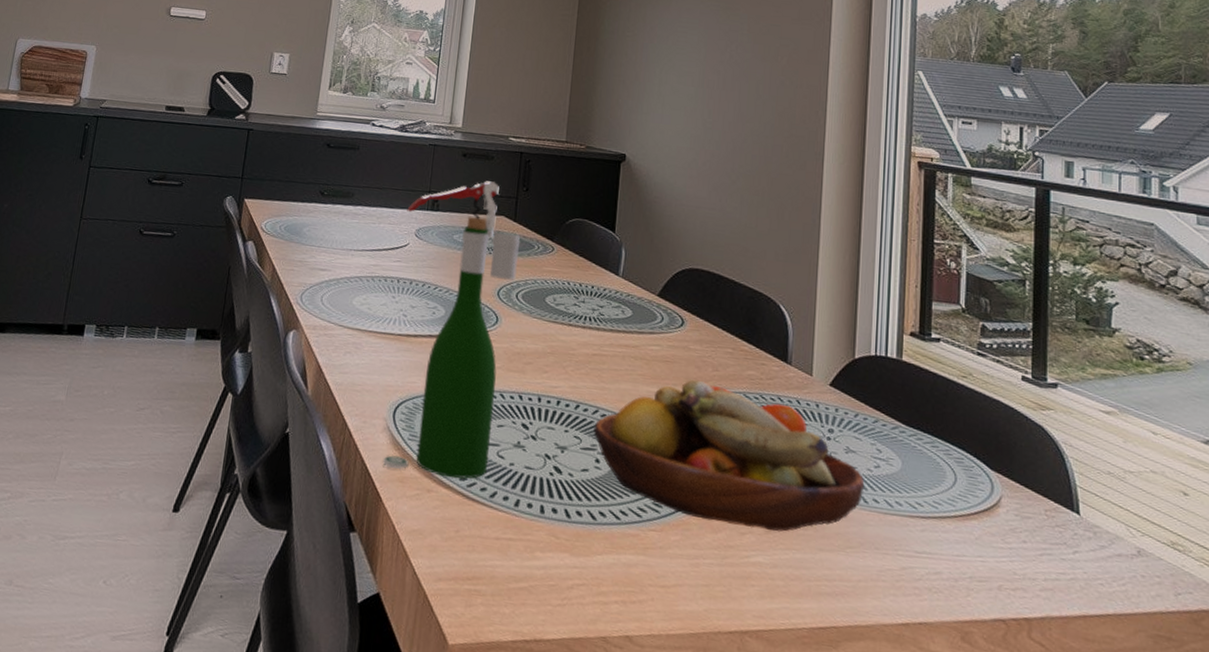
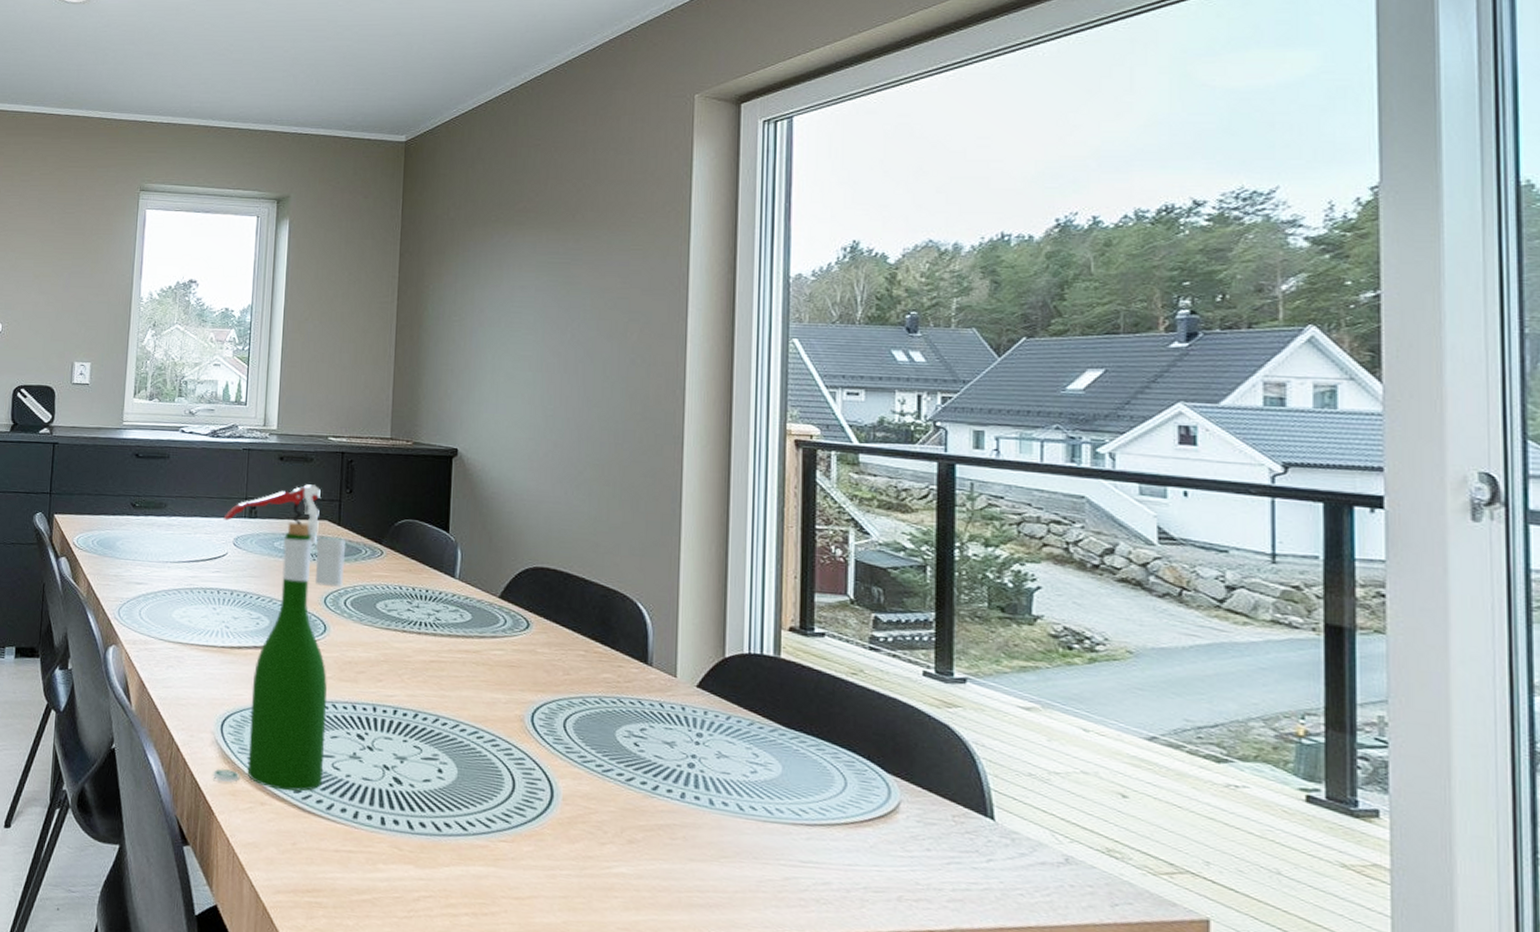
fruit bowl: present [593,379,865,532] -> none [434,684,740,841]

